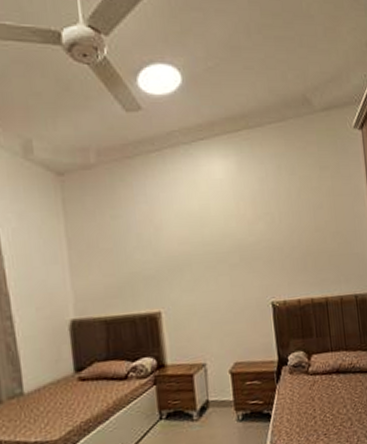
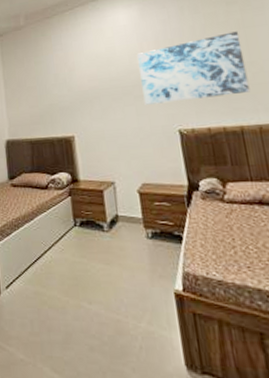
wall art: none [233,199,335,275] -> present [137,31,250,105]

